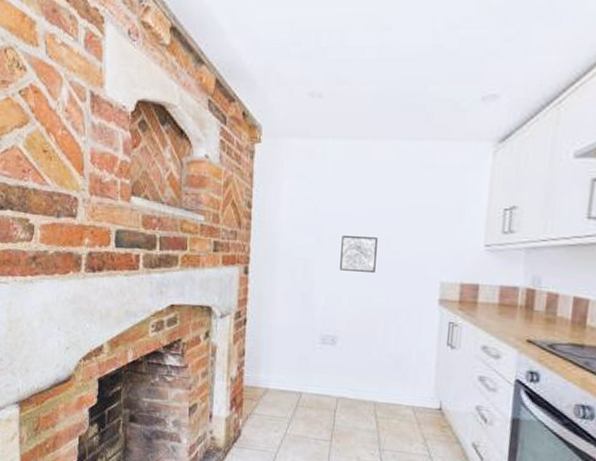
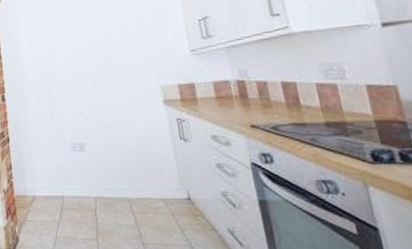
wall art: present [340,236,377,272] -> none [73,58,105,88]

